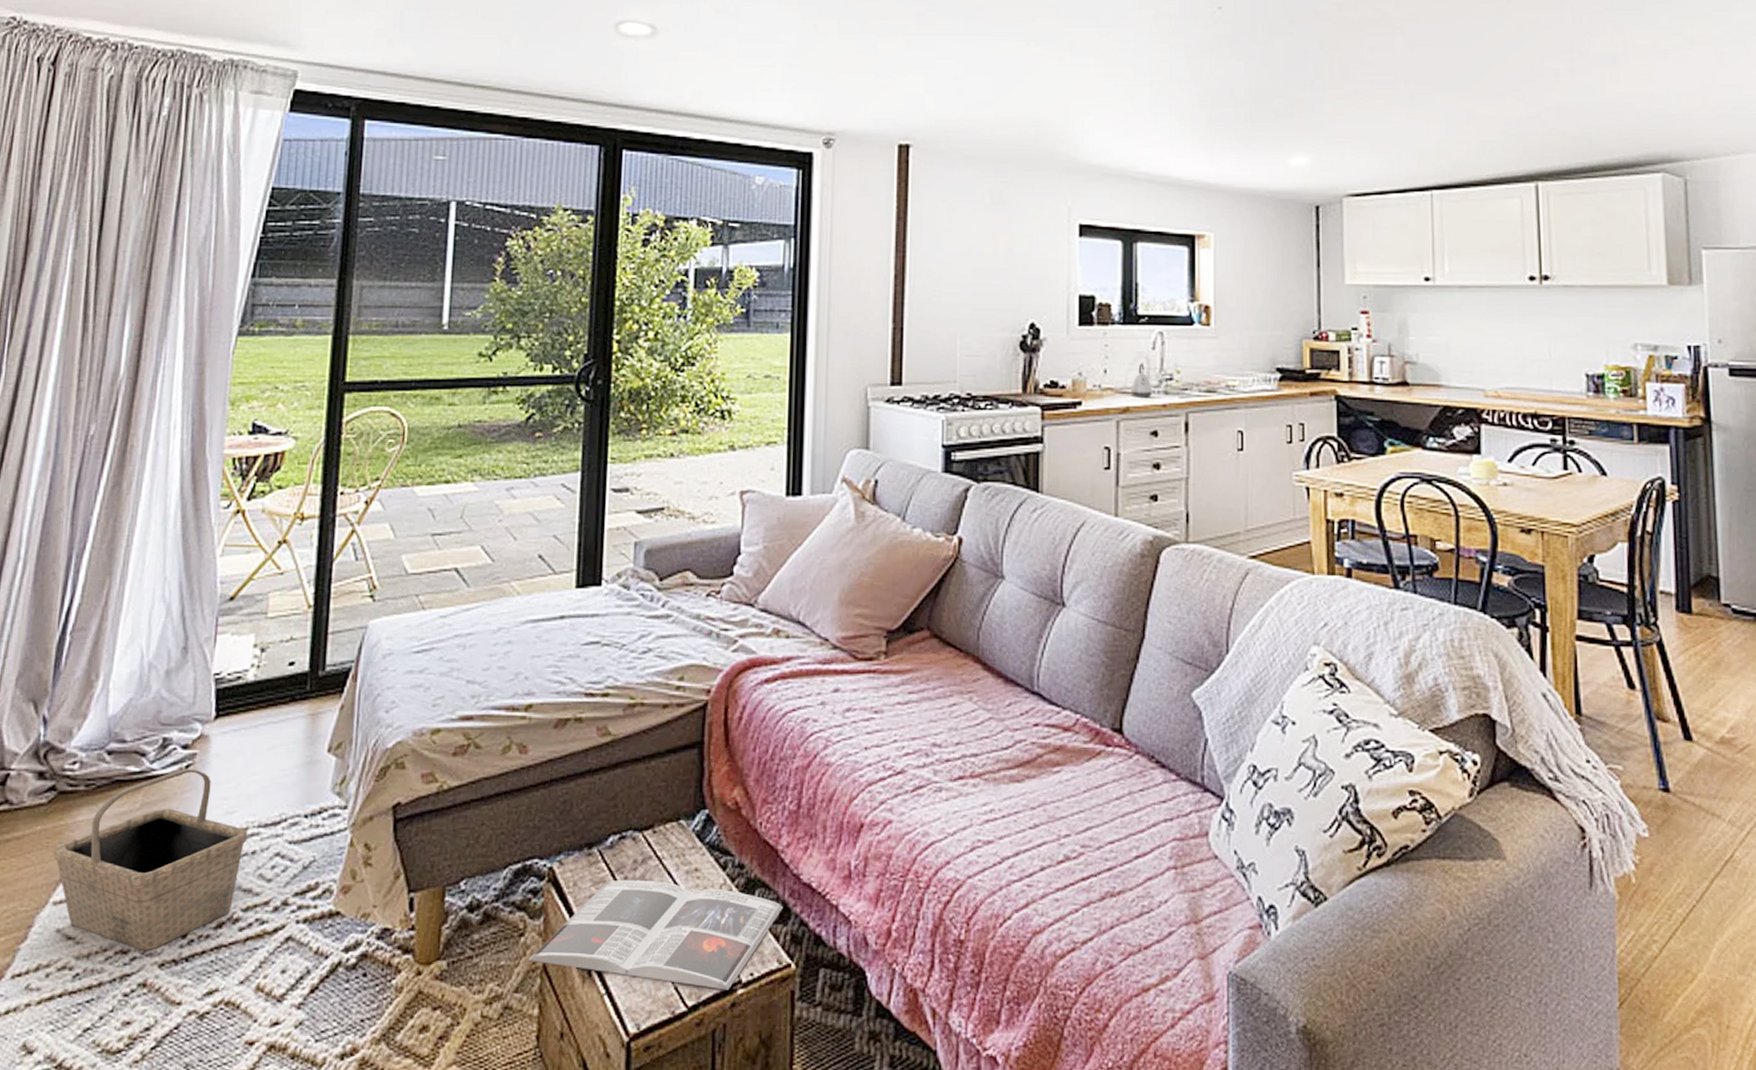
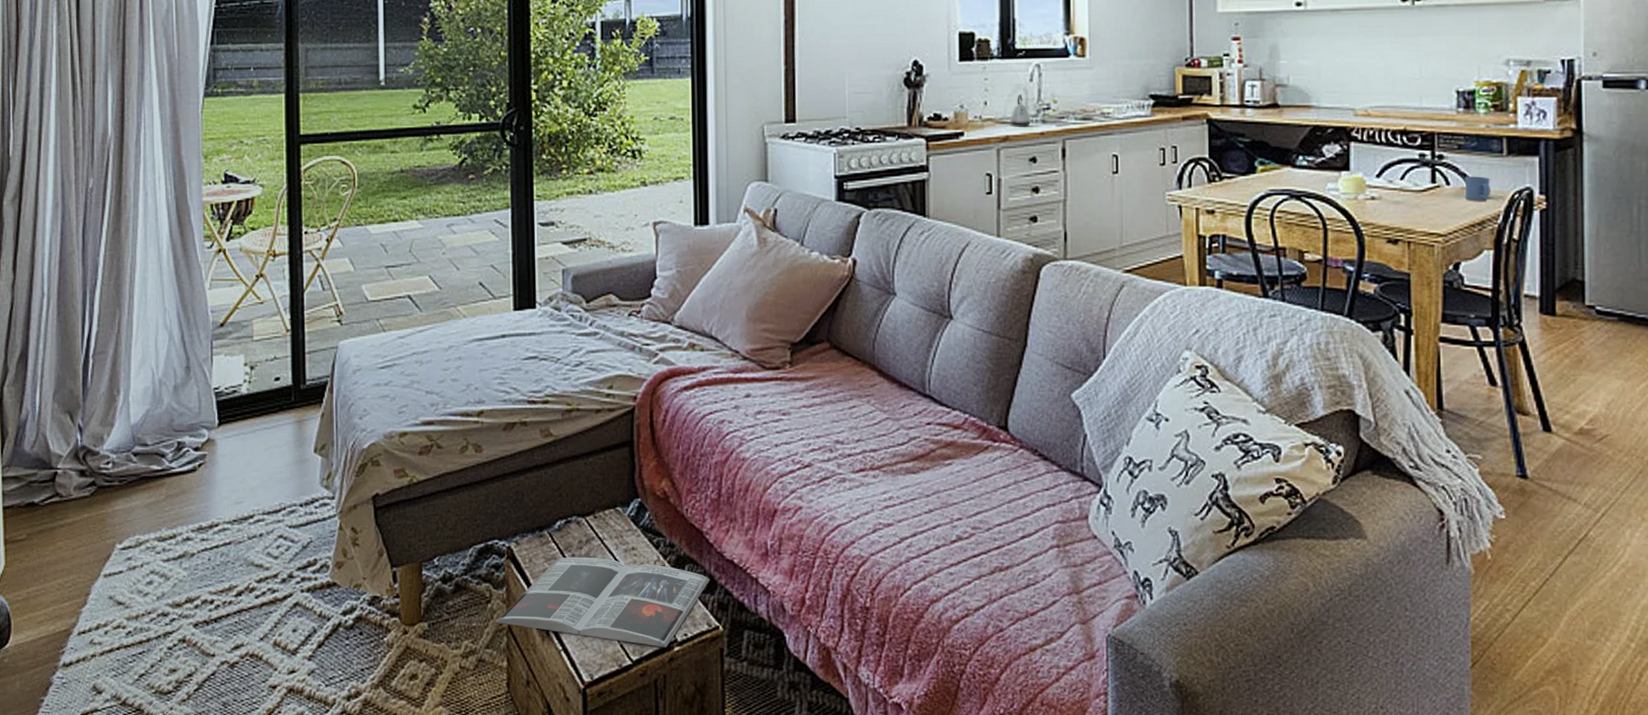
basket: present [53,768,248,950] -> none [99,467,255,613]
mug: none [1597,463,1623,491] -> present [1465,176,1490,202]

